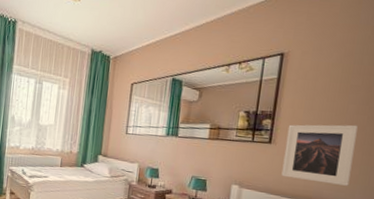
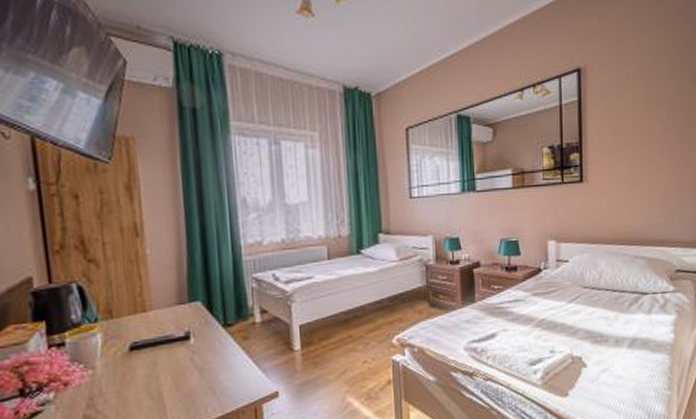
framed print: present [281,124,358,186] -> none [598,146,667,220]

